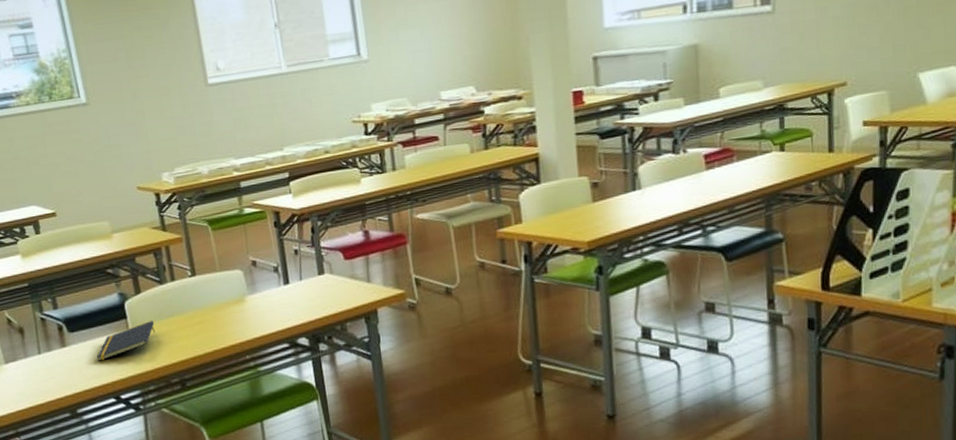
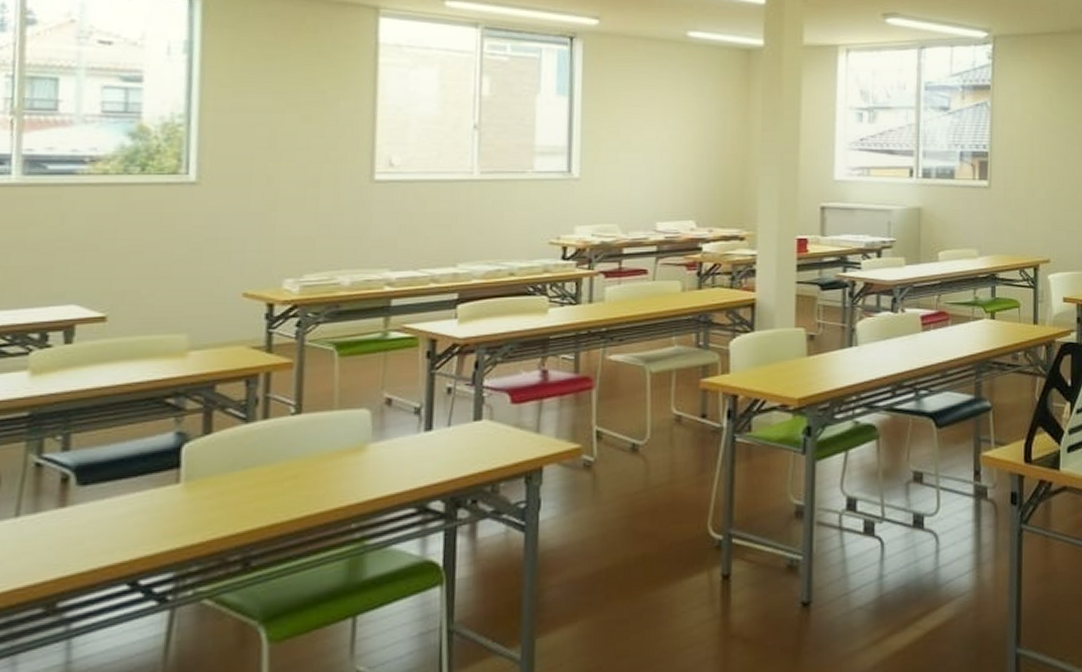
notepad: present [96,321,155,362] -> none [114,472,223,529]

